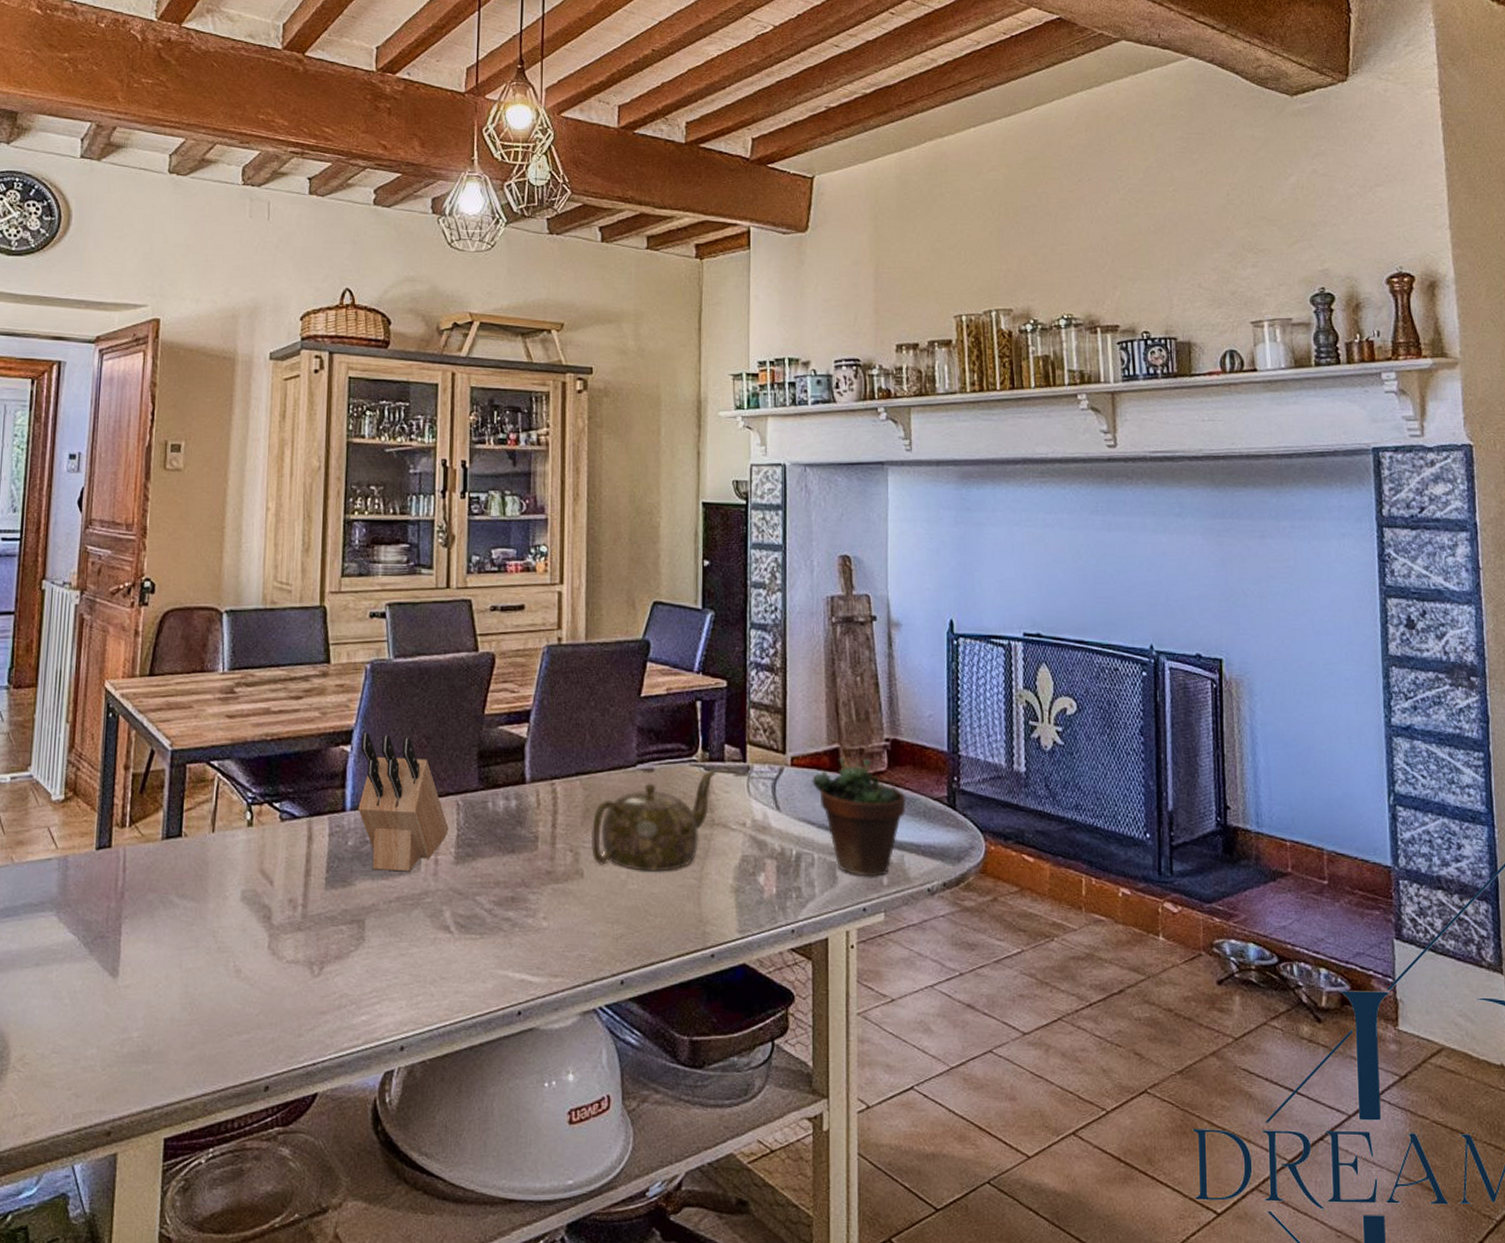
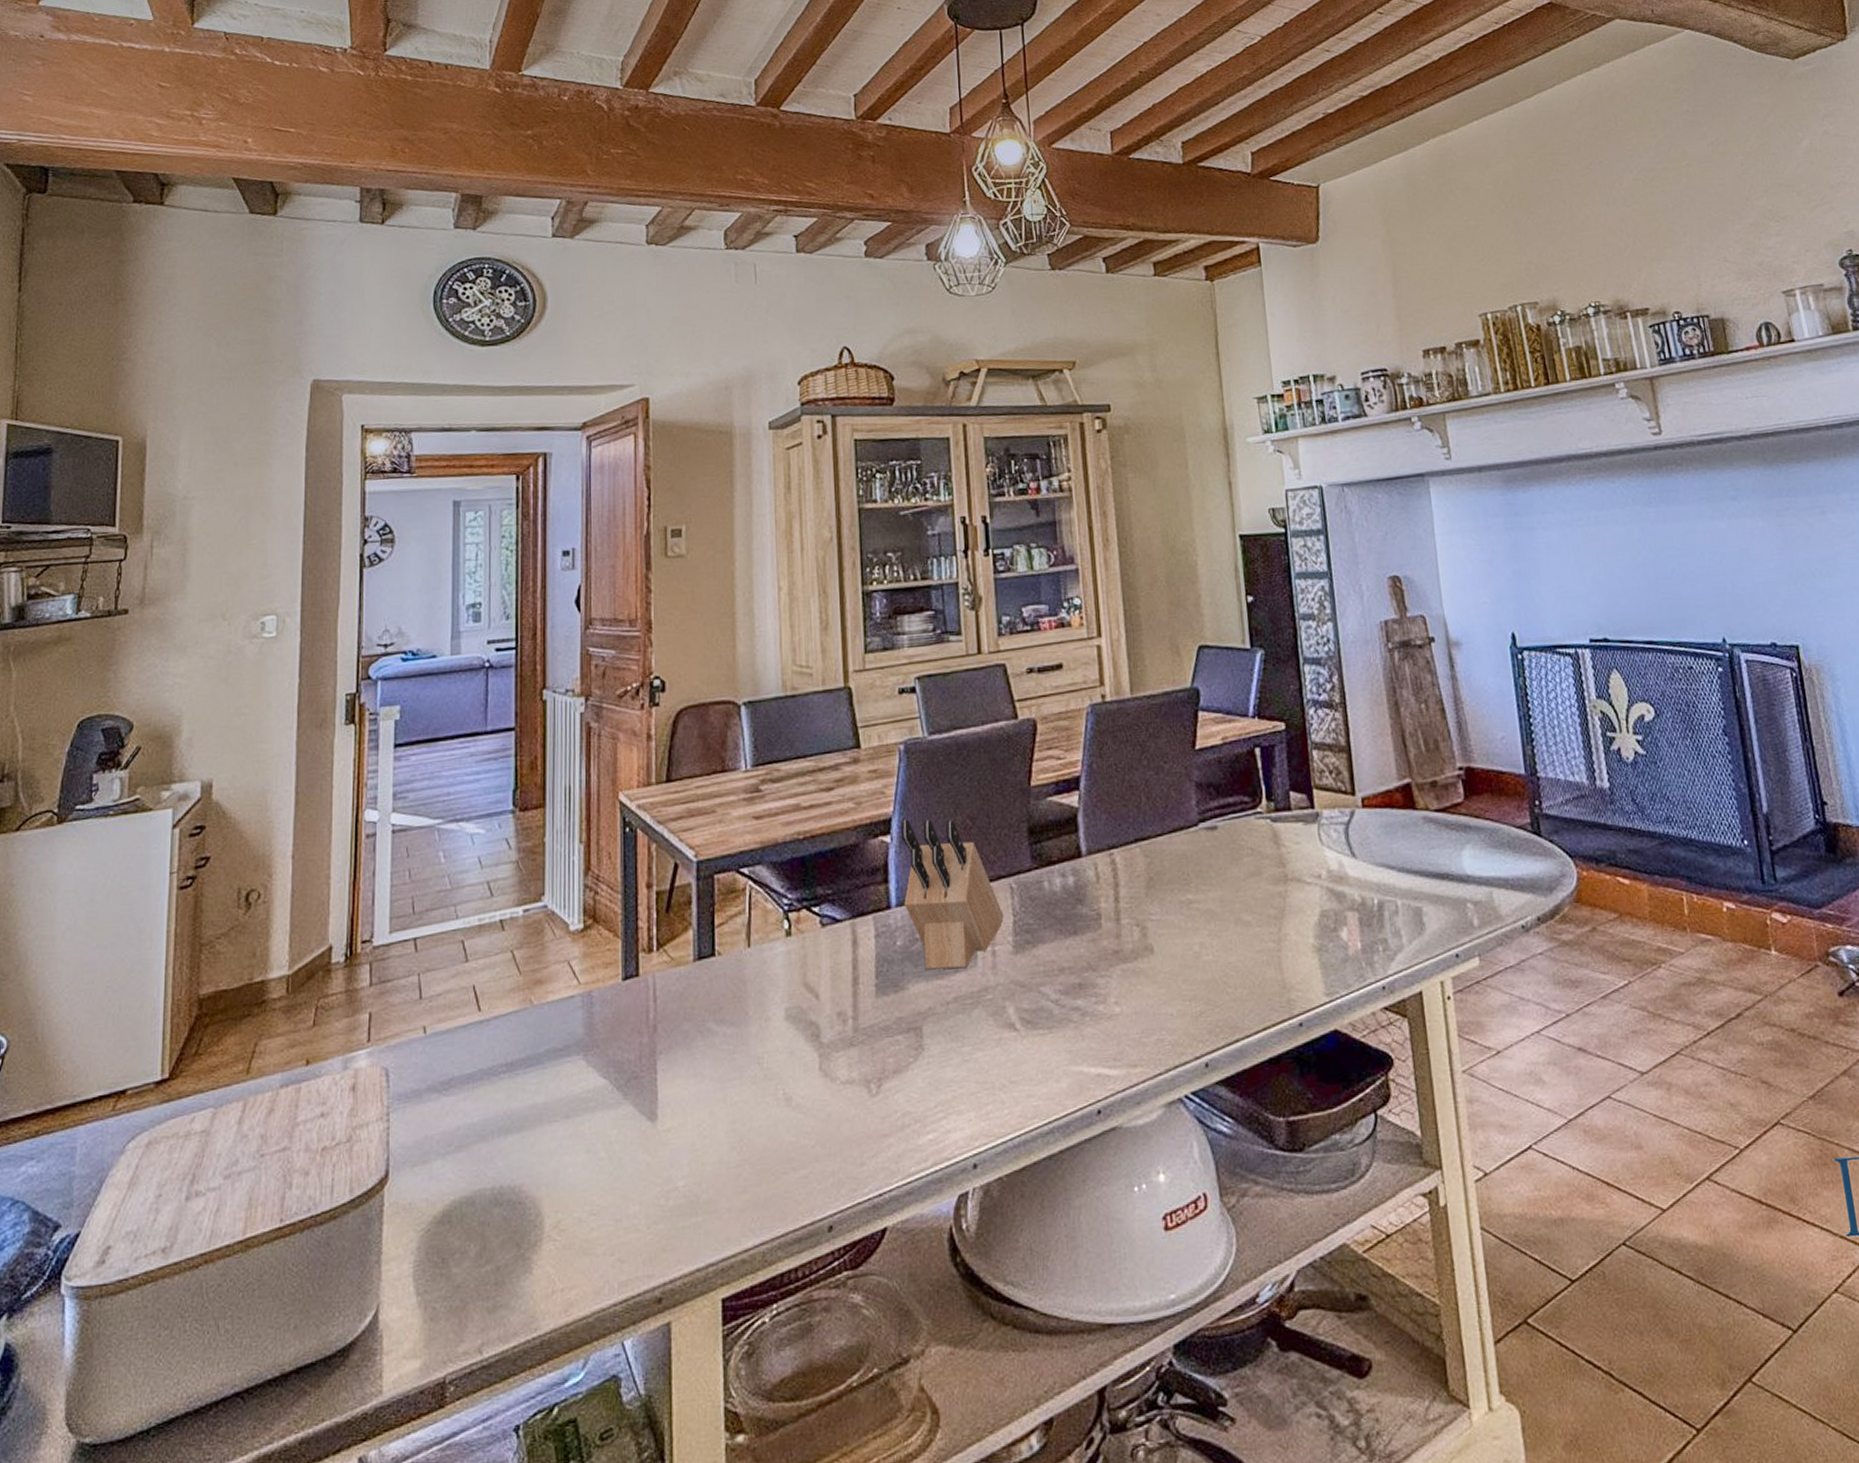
teapot: present [590,769,716,872] -> none [1157,820,1284,939]
succulent plant: present [812,731,906,877] -> none [1386,762,1488,920]

